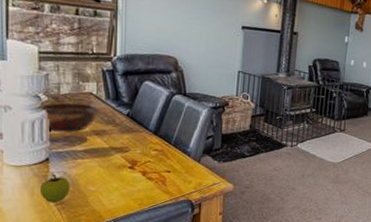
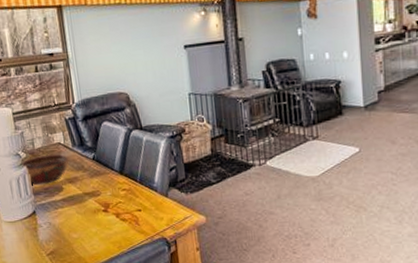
fruit: present [40,172,70,203] -> none [32,223,57,253]

